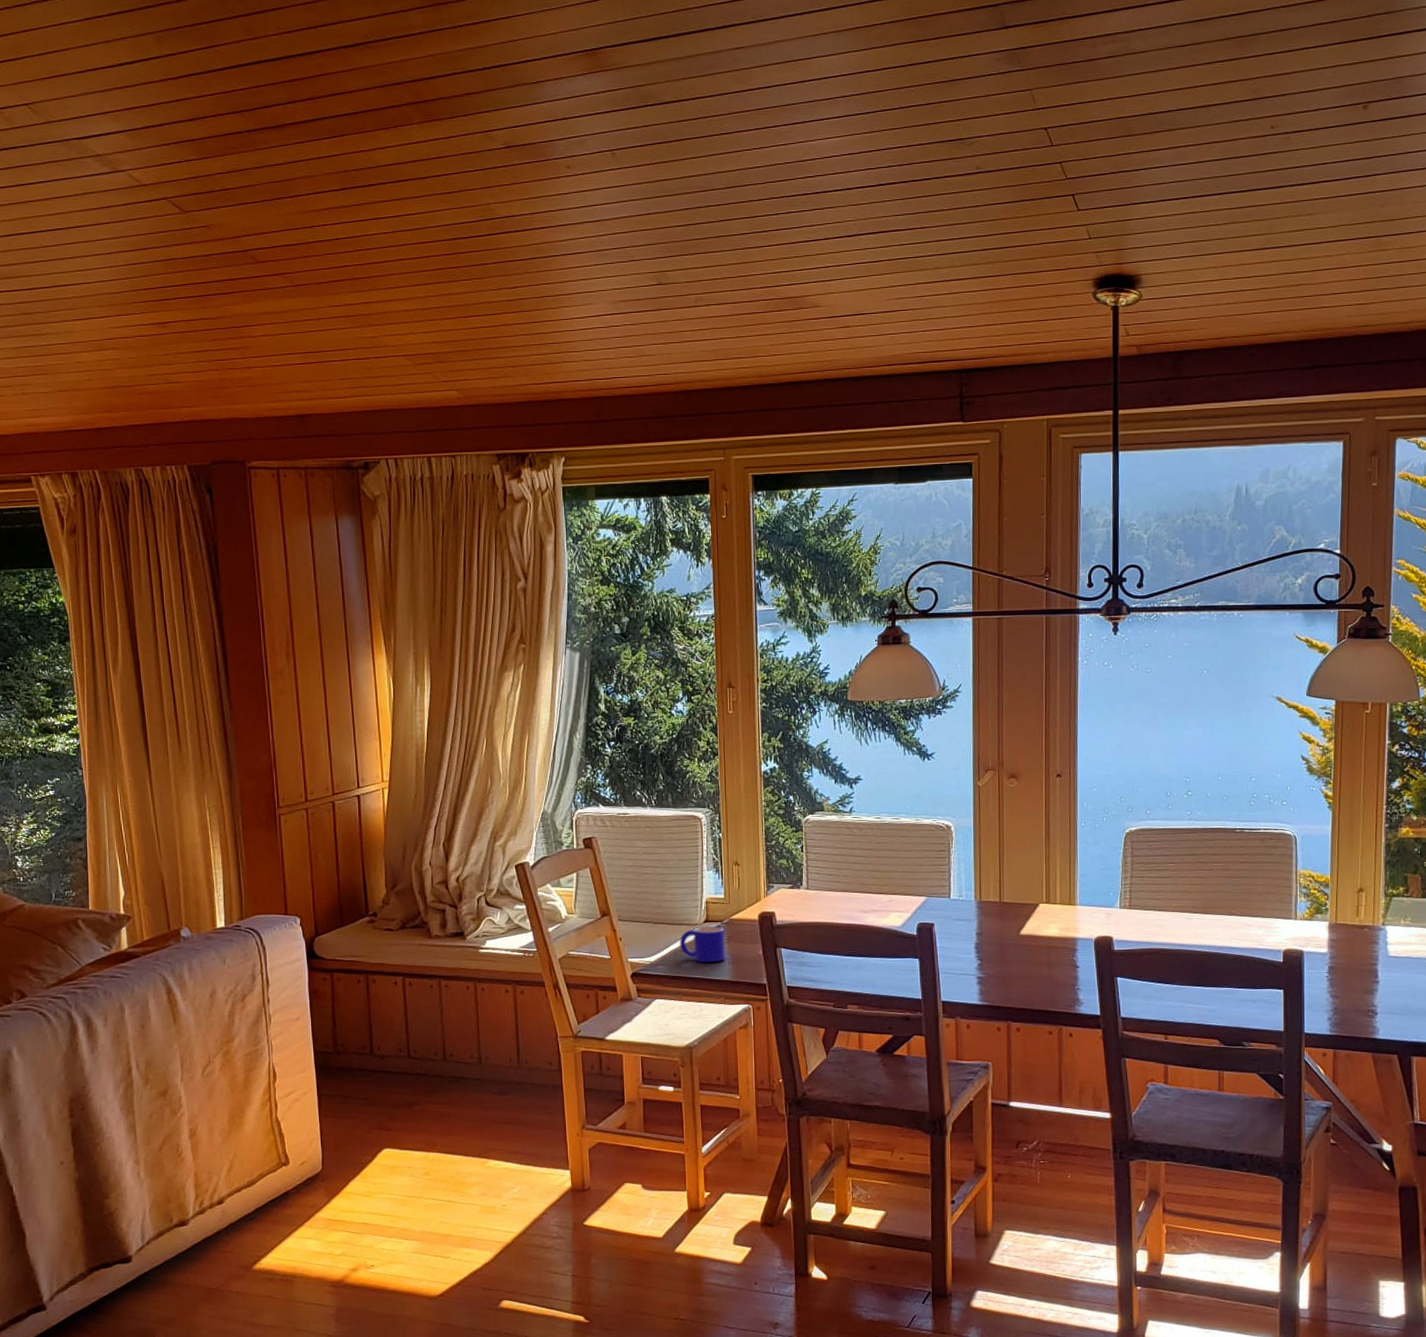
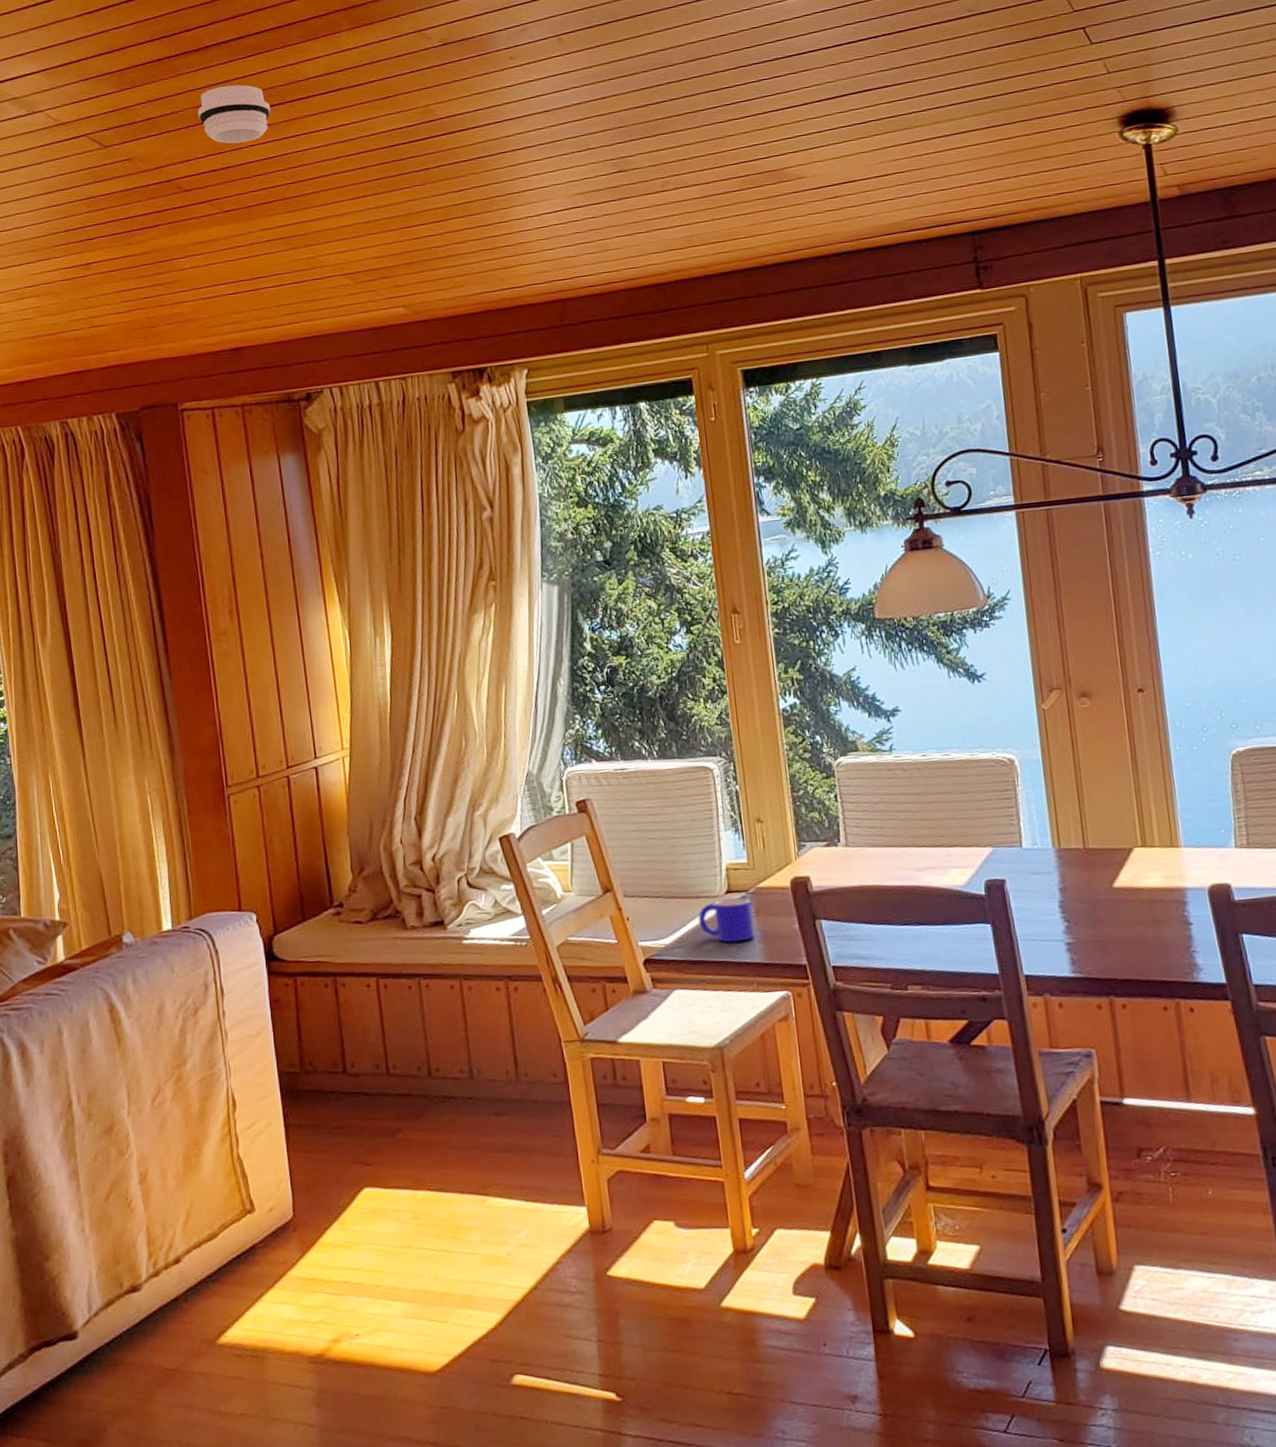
smoke detector: none [273,165,343,222] -> present [197,84,271,144]

